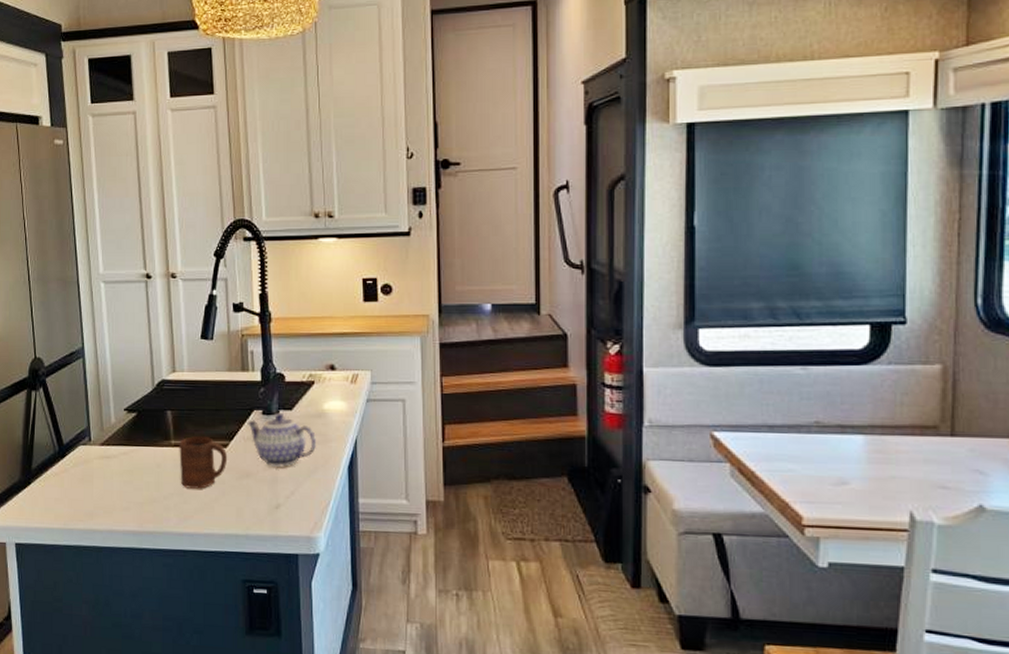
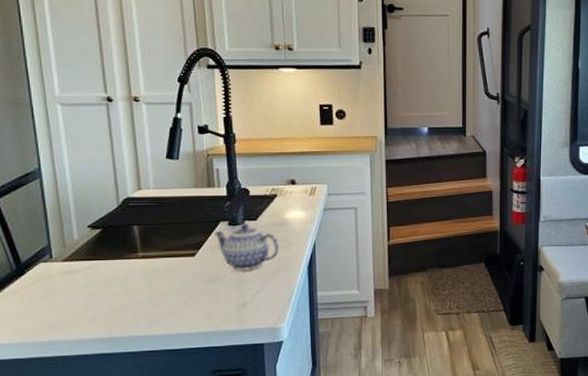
cup: present [179,436,228,489] -> none [147,248,196,295]

